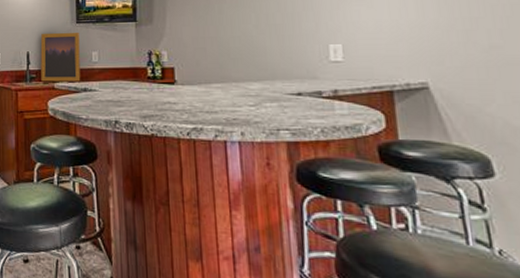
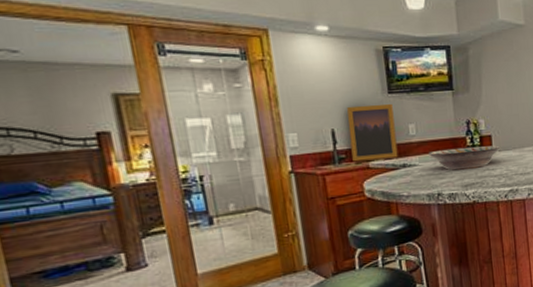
decorative bowl: none [108,77,184,101] -> present [427,145,501,171]

